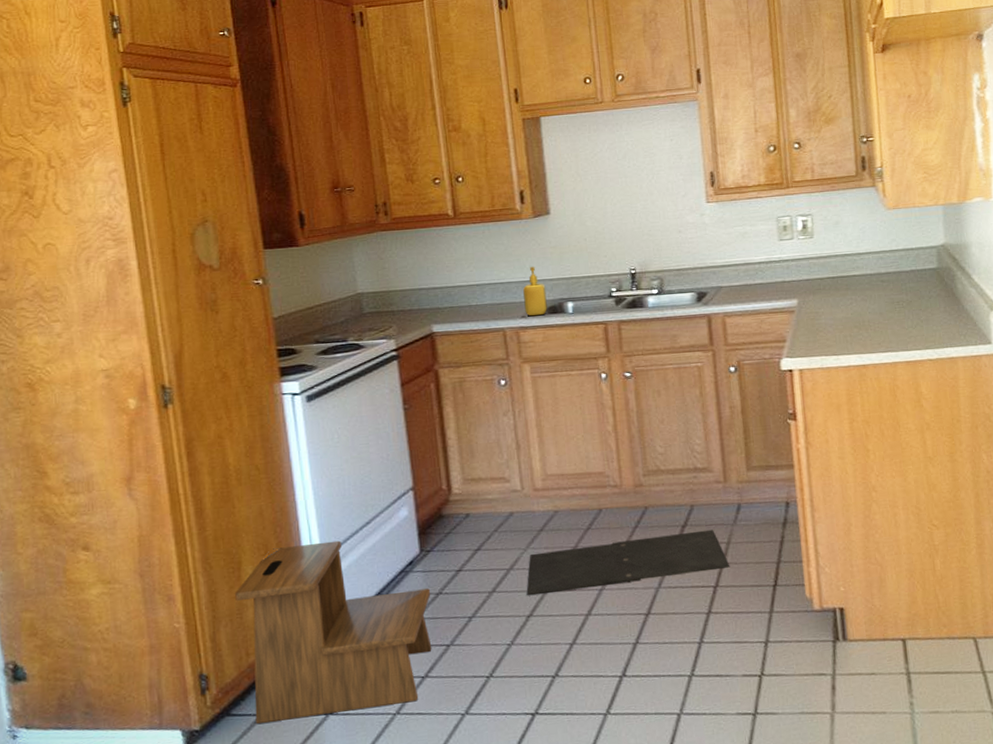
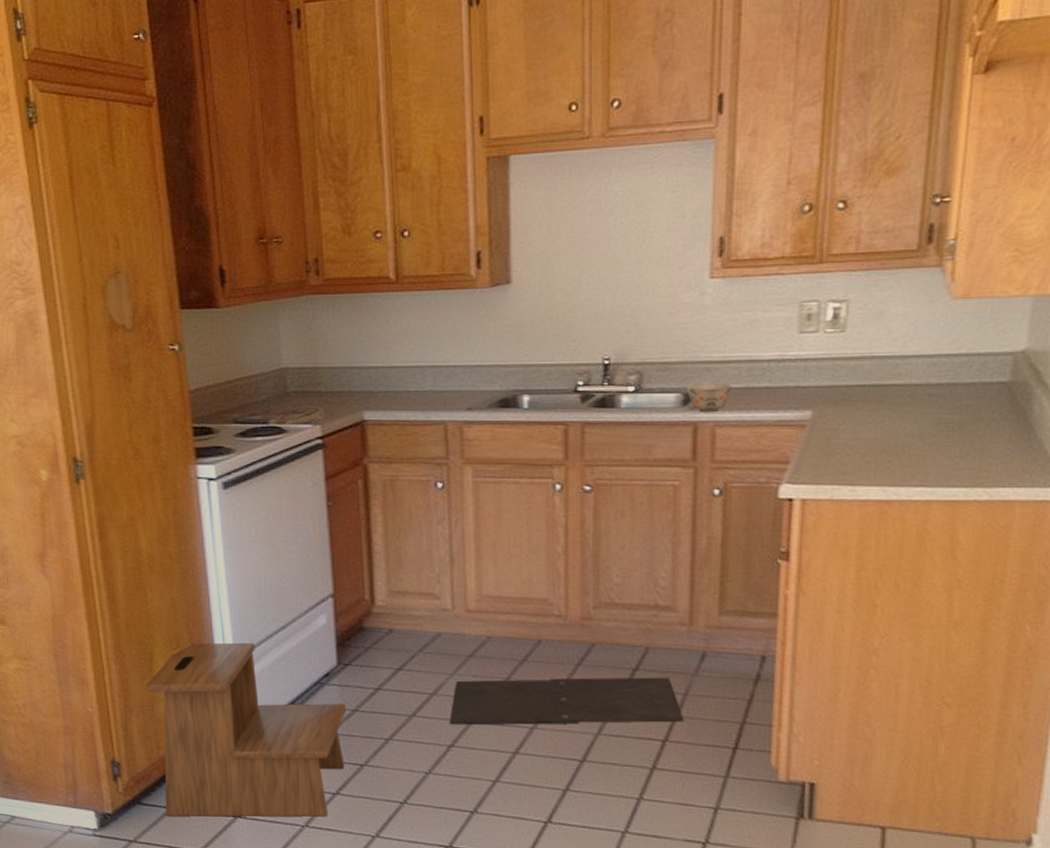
soap dispenser: present [523,266,547,317] -> none [472,347,498,409]
soup bowl: none [699,282,735,307] -> present [687,383,733,413]

